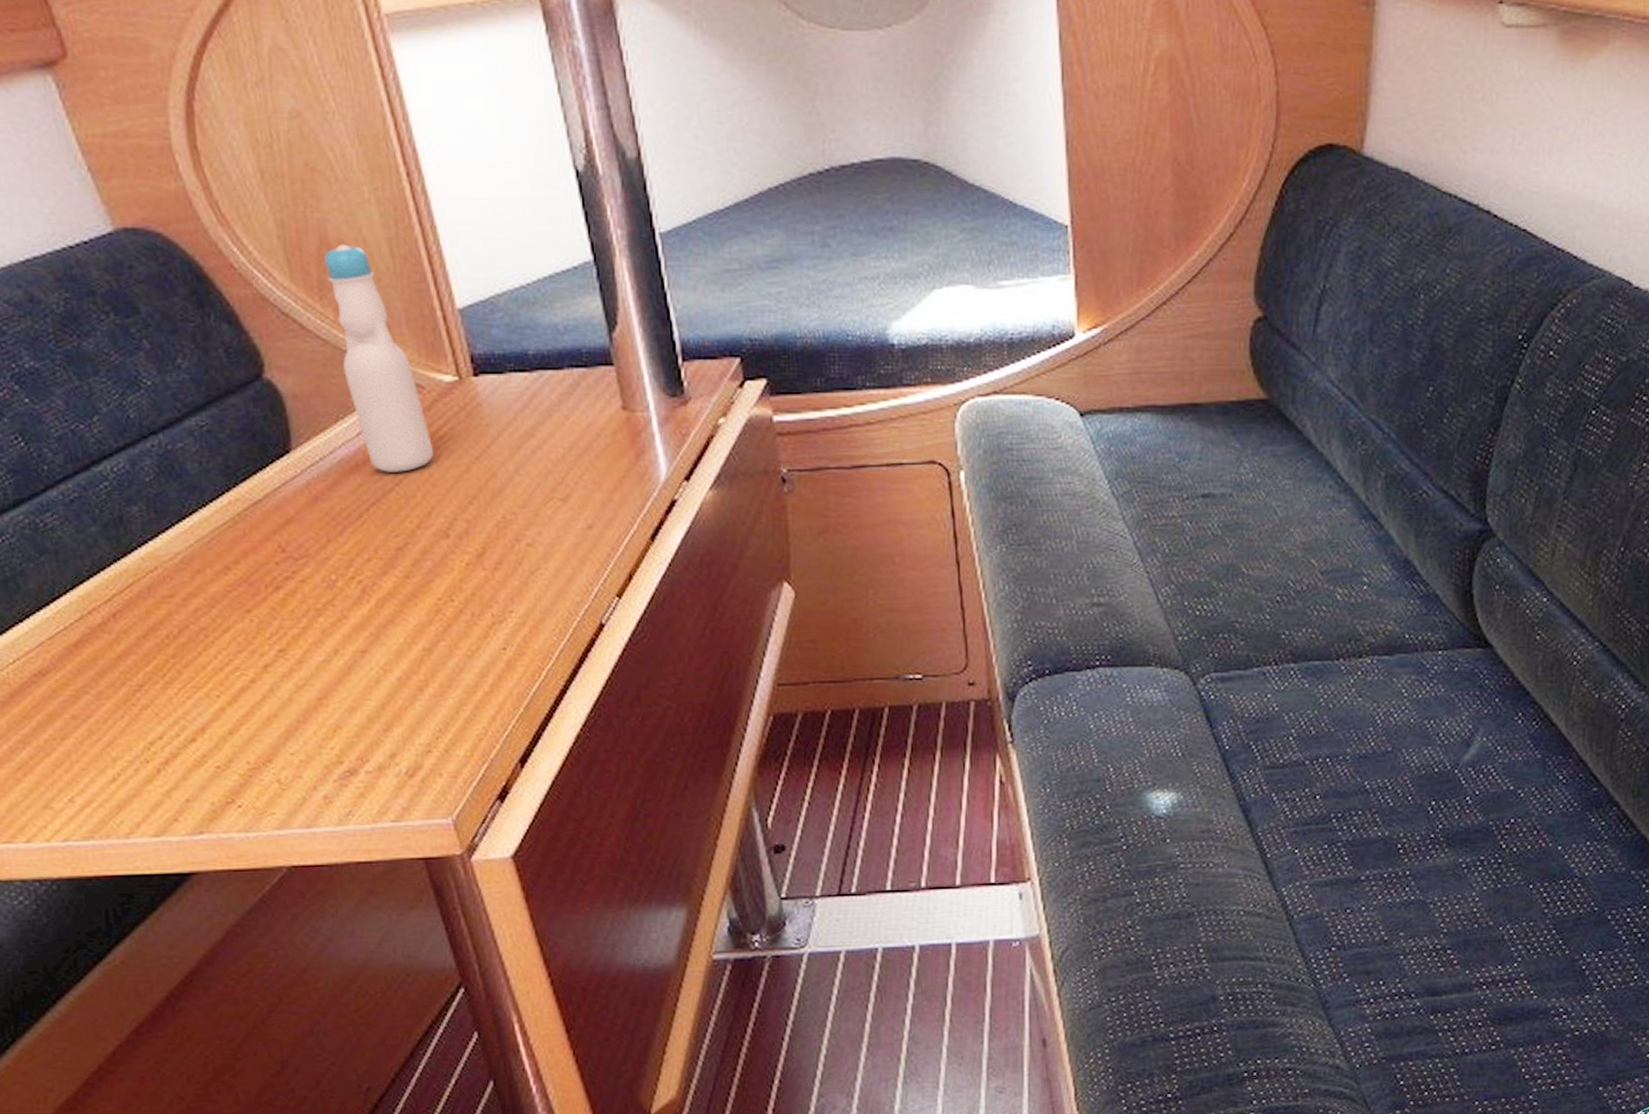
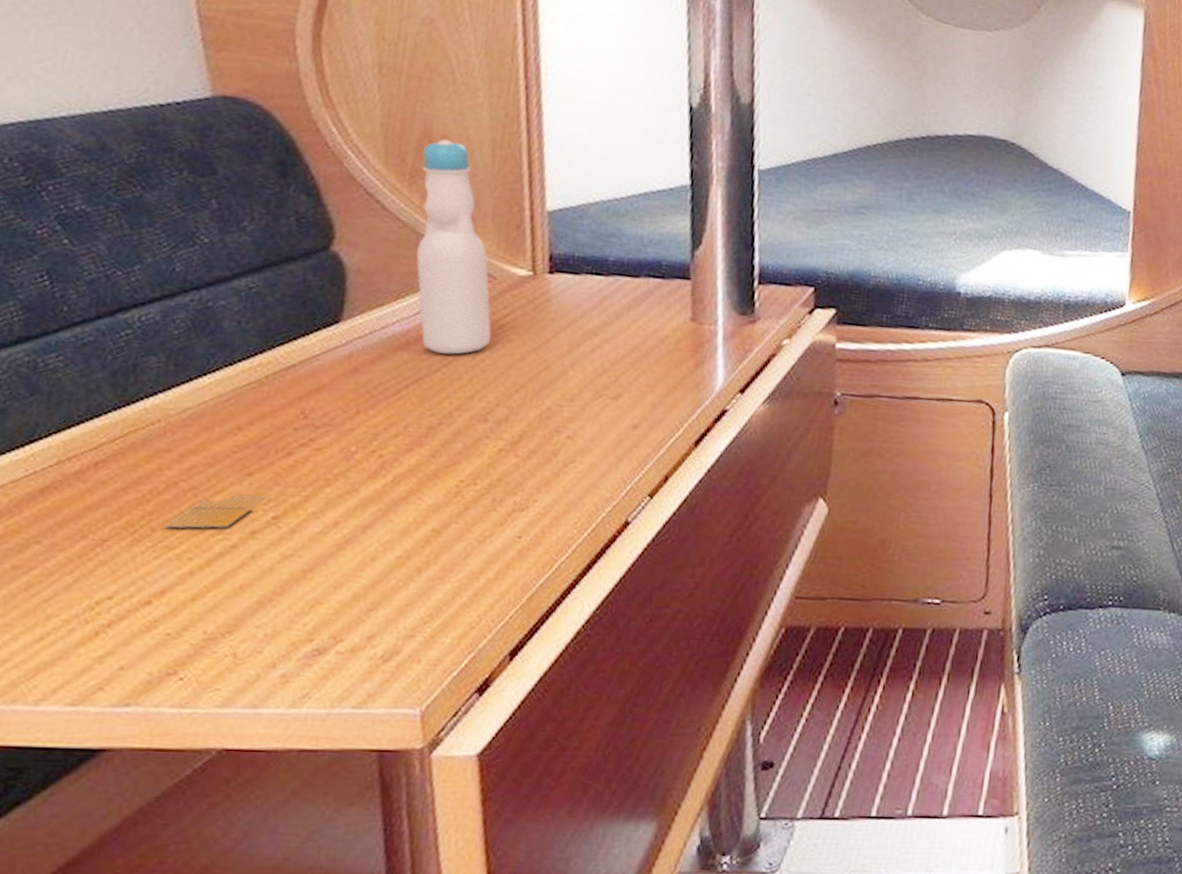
playing card: none [187,629,272,669] -> present [163,493,271,528]

